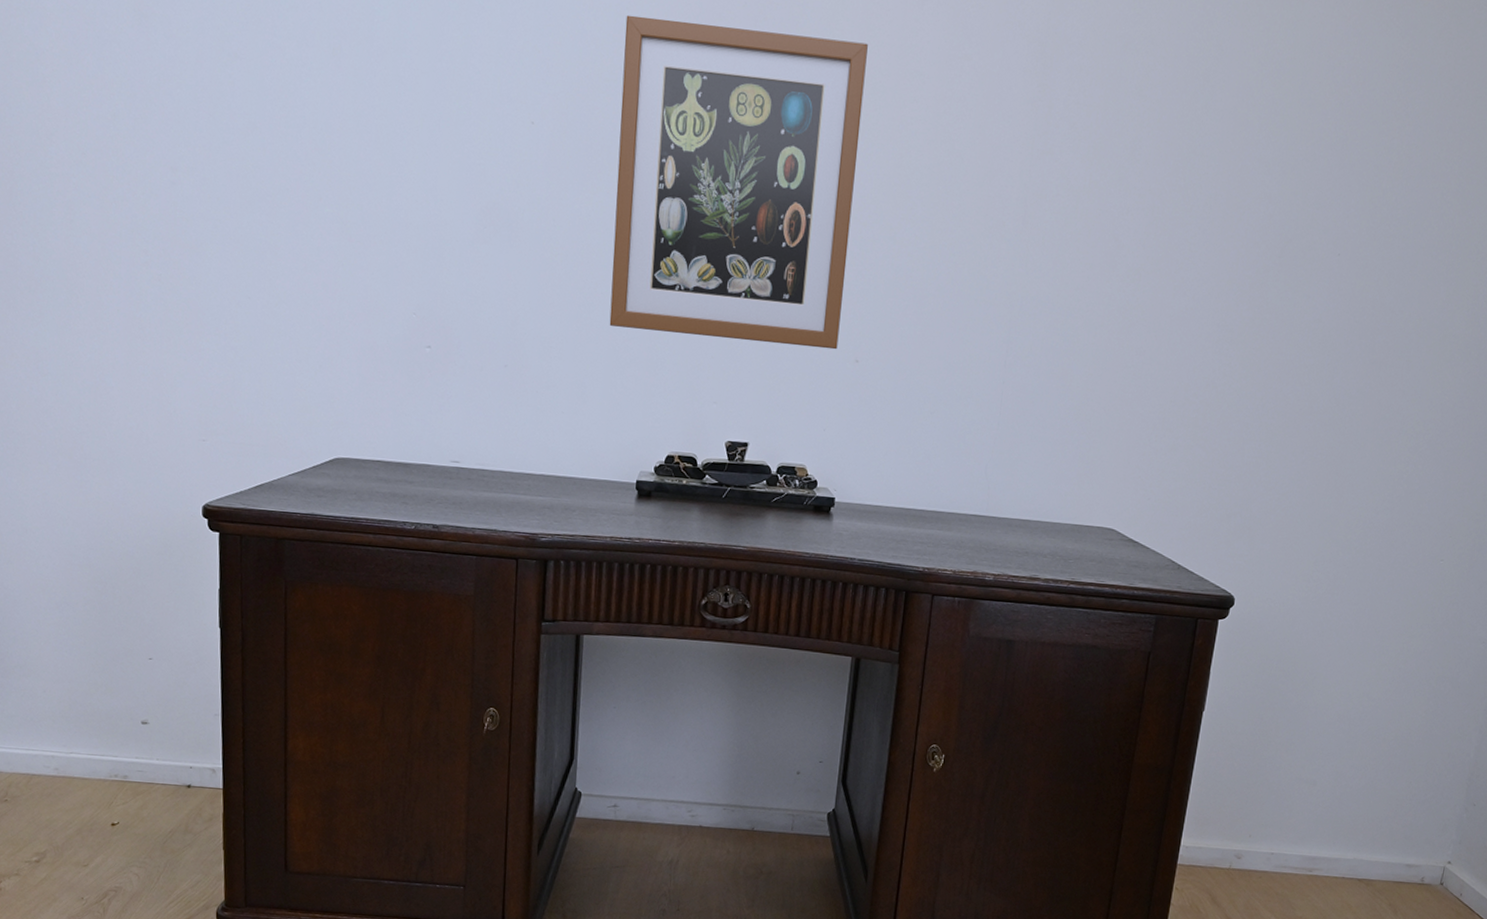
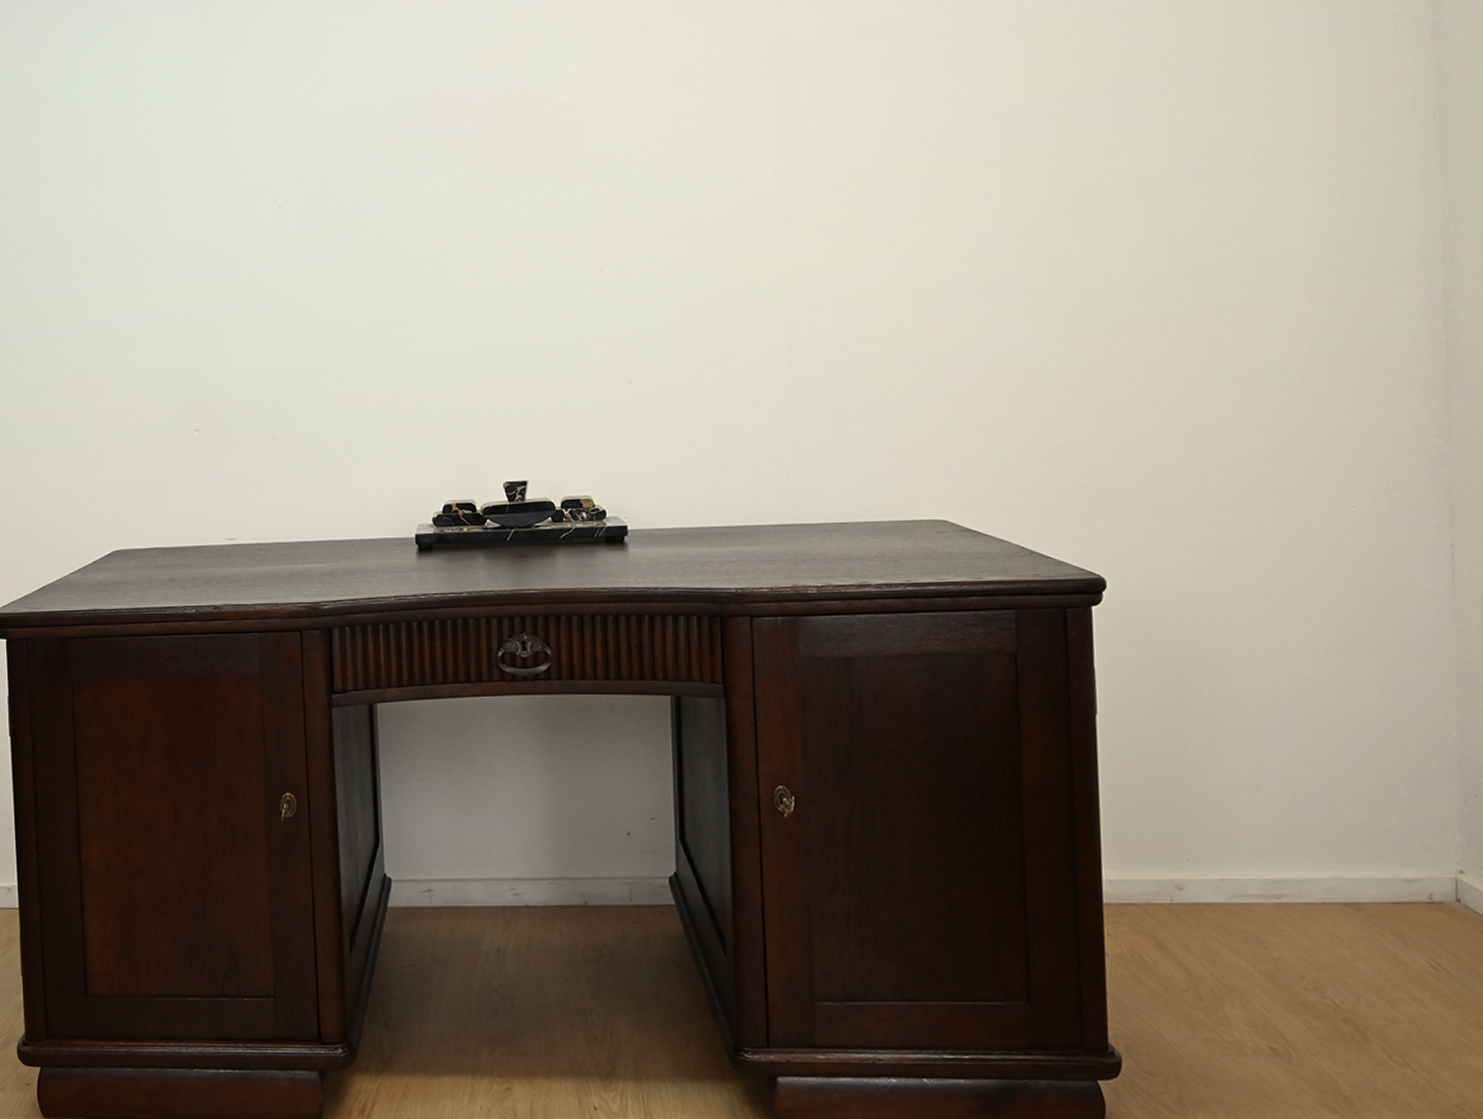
wall art: present [609,15,868,350] -> none [359,80,608,384]

